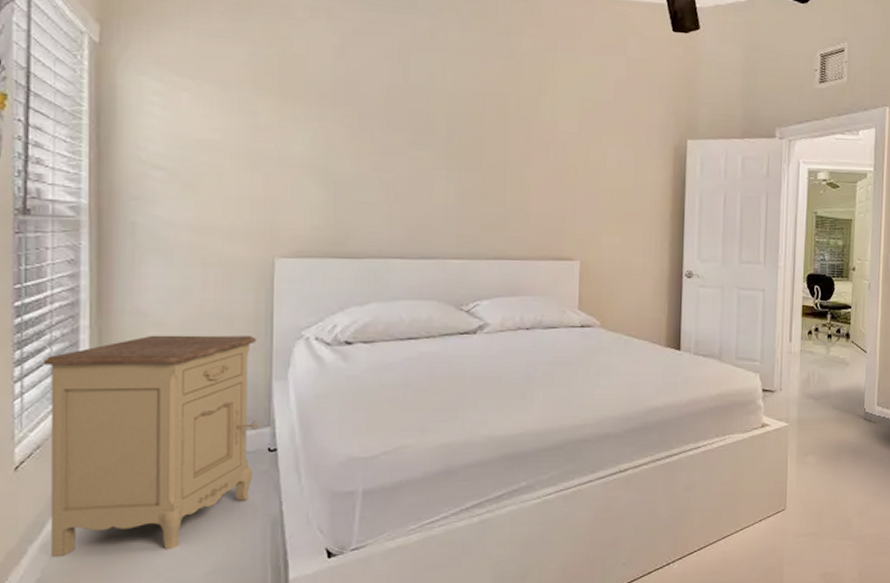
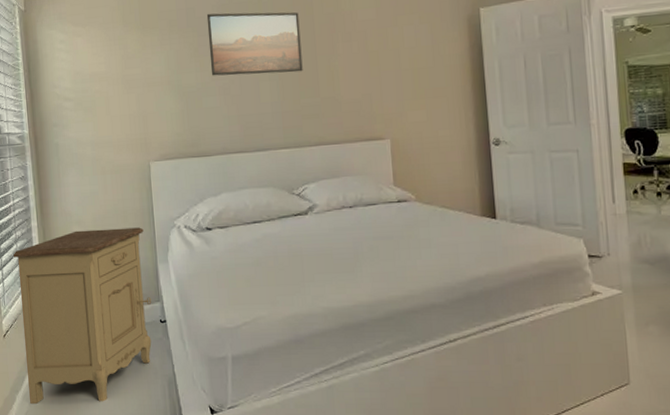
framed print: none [371,92,490,177] -> present [206,12,303,76]

